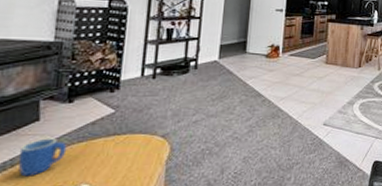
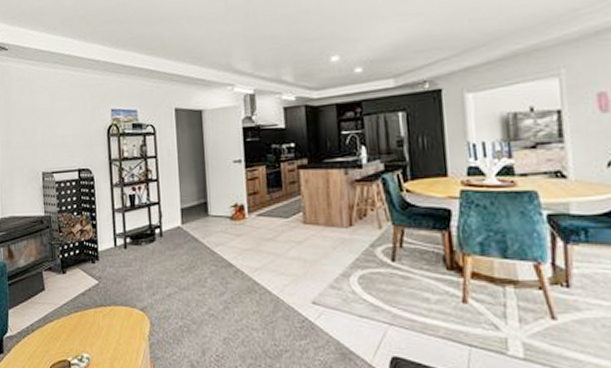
mug: present [18,138,67,177] -> none [36,307,68,342]

